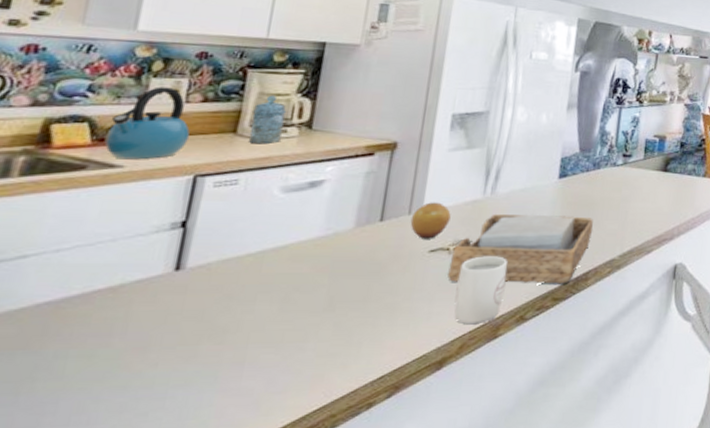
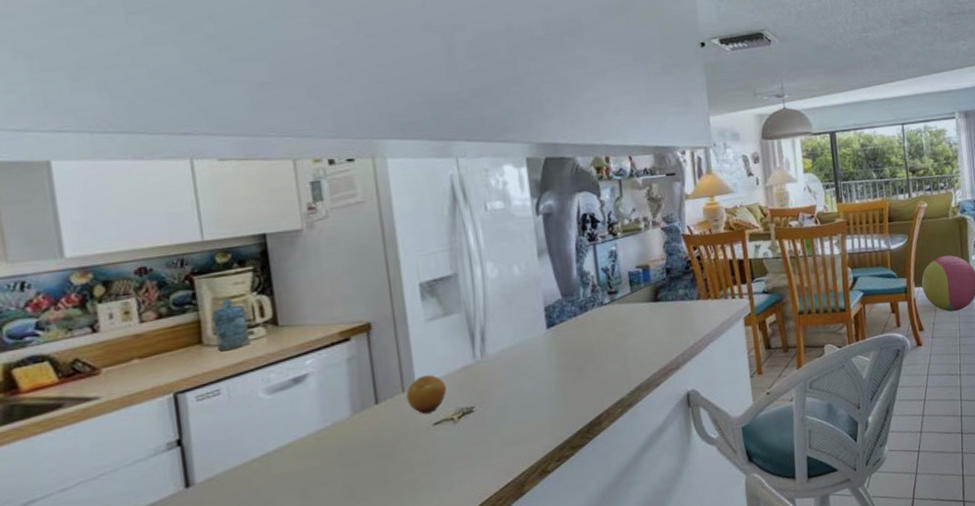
kettle: present [104,86,190,160] -> none [70,310,156,391]
napkin holder: present [447,213,594,284] -> none [457,362,596,450]
mug: present [454,256,508,324] -> none [469,416,521,488]

